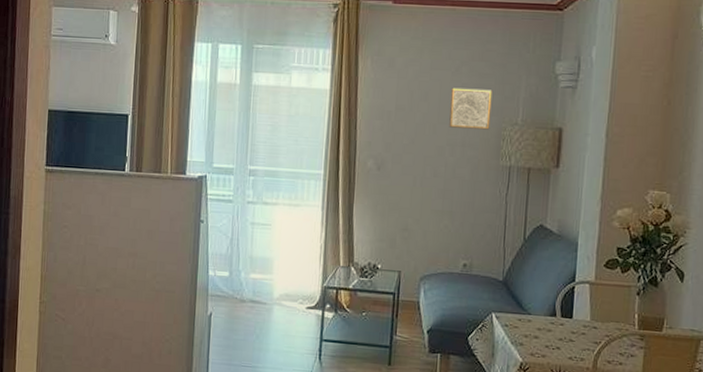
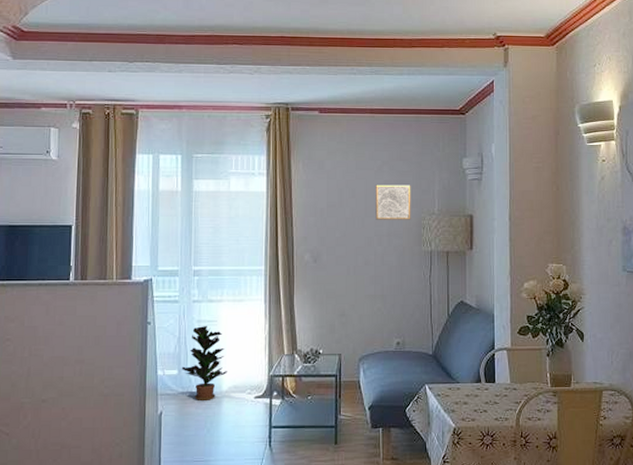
potted plant: none [232,228,280,306] -> present [181,325,227,400]

